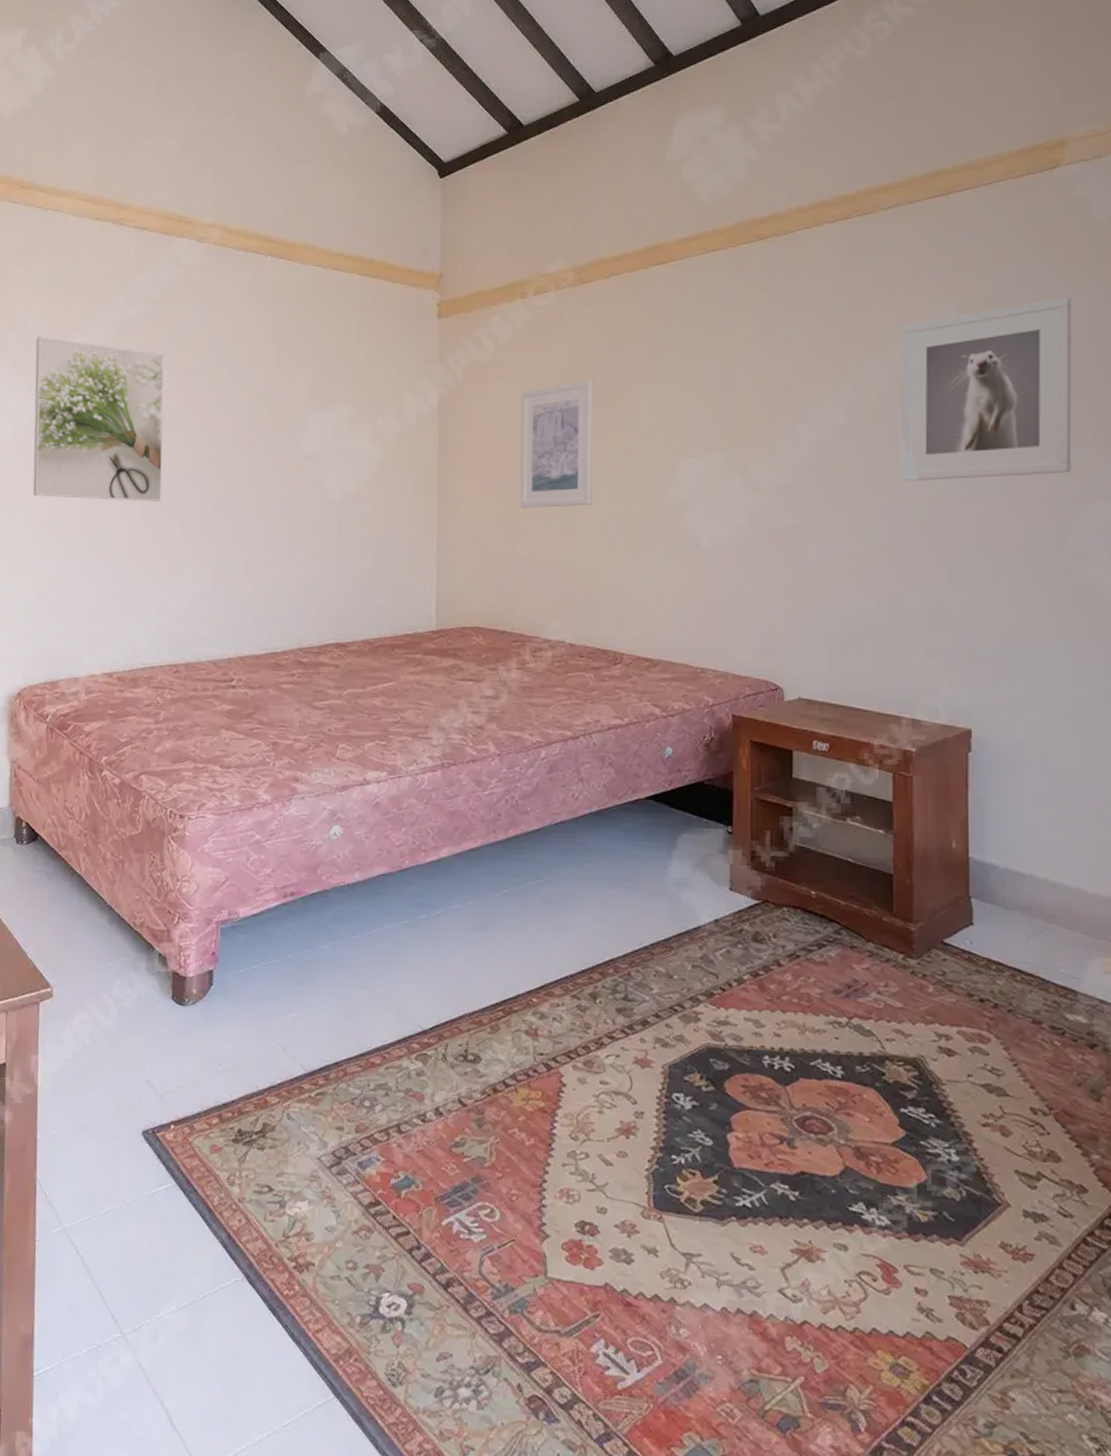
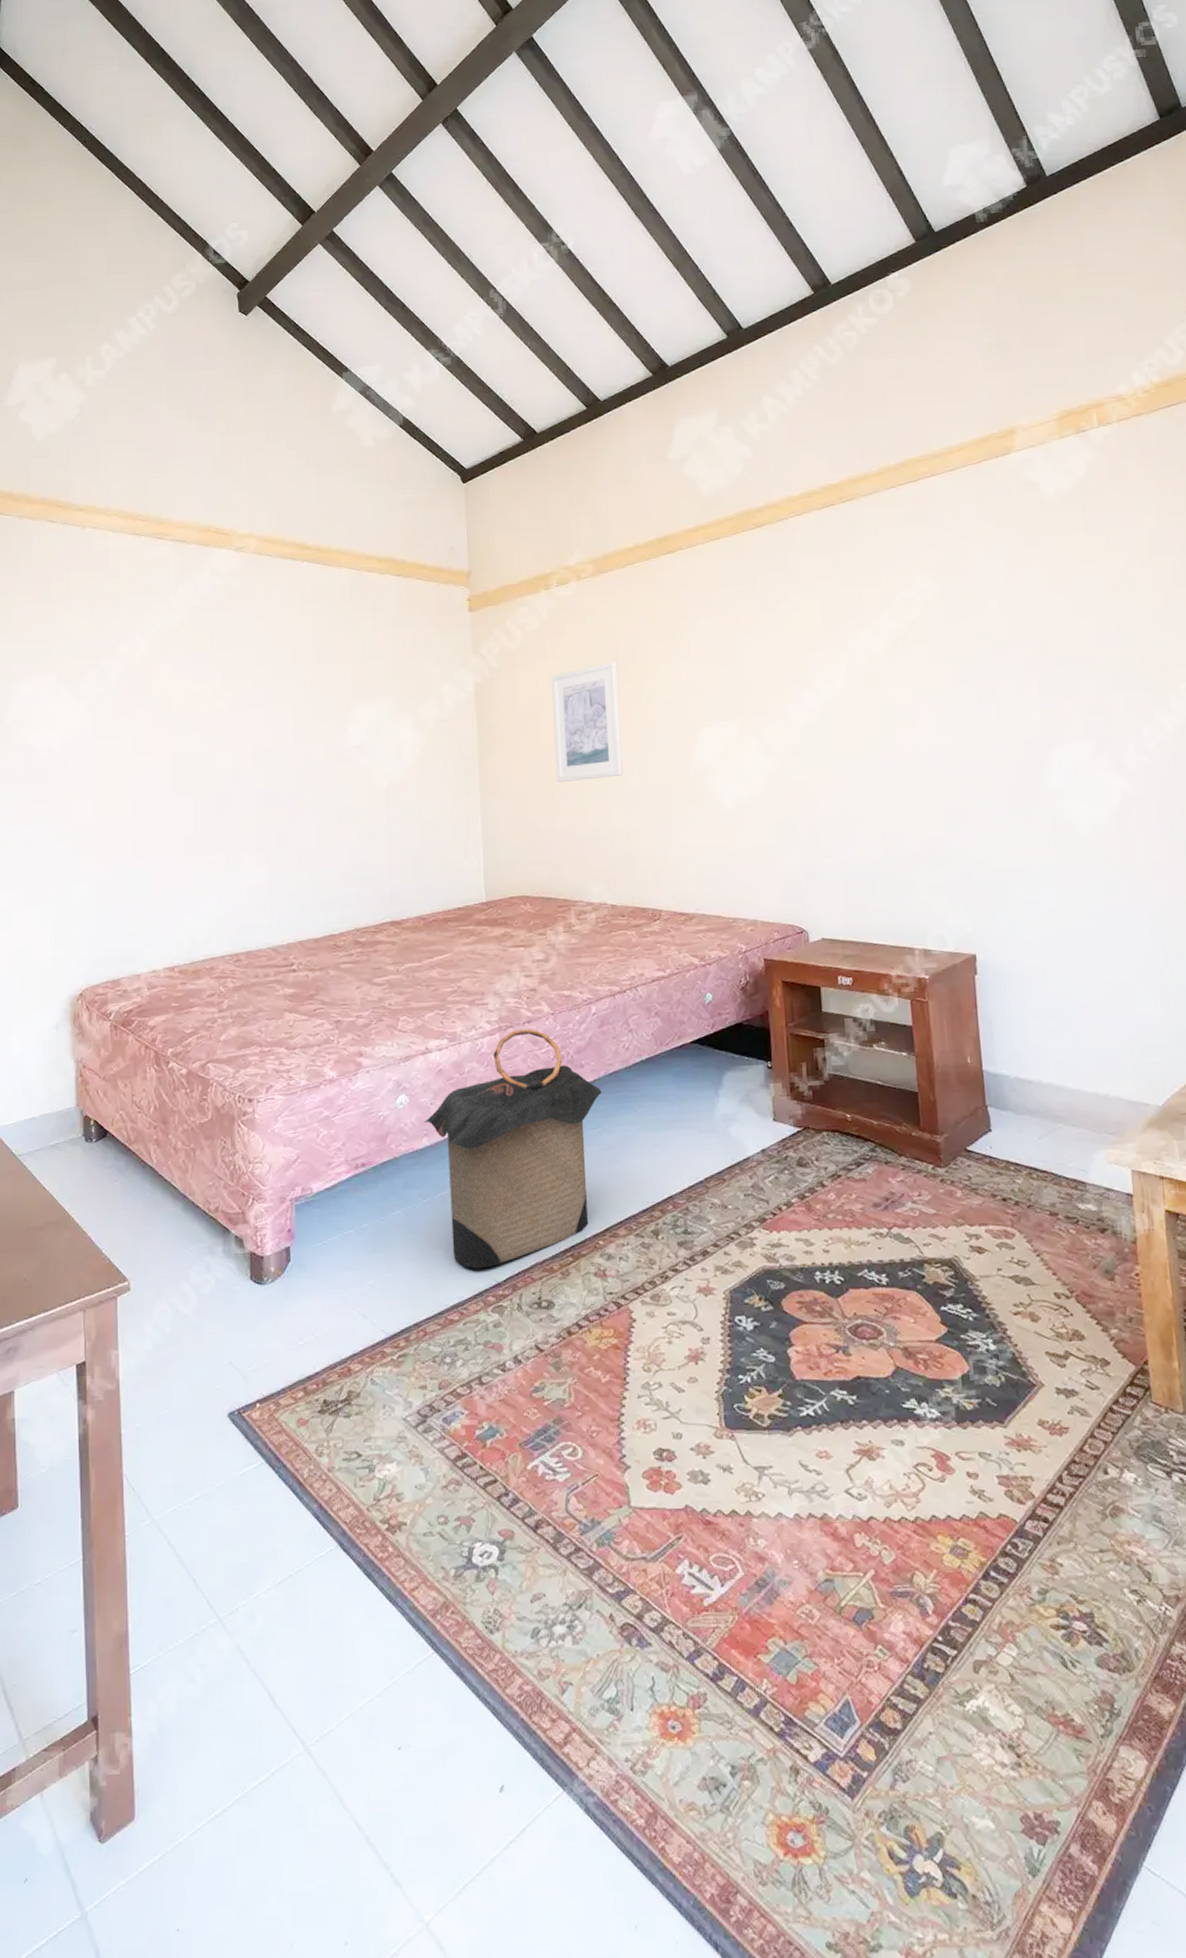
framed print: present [33,336,164,502] -> none [81,648,214,802]
laundry hamper: none [358,767,546,1014] -> present [425,1028,602,1269]
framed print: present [901,297,1072,482] -> none [888,566,1043,737]

